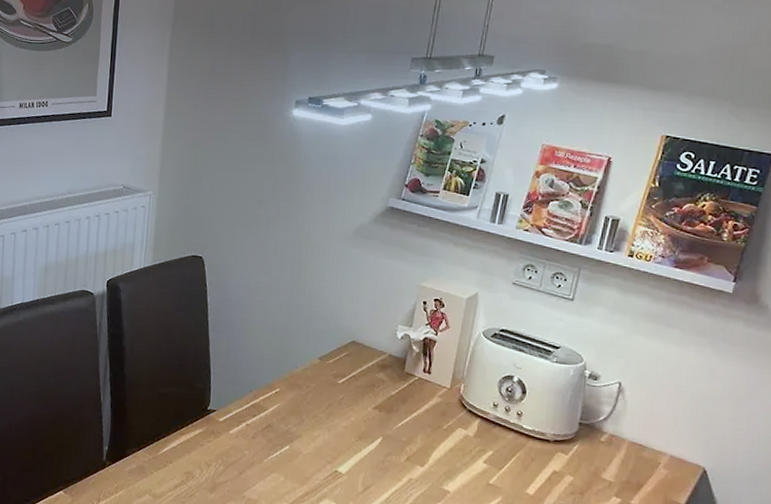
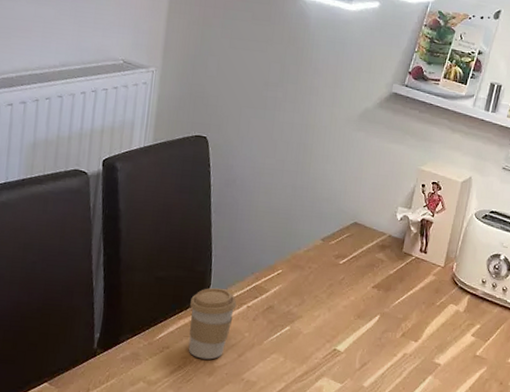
coffee cup: none [190,404,236,476] -> present [188,287,237,360]

